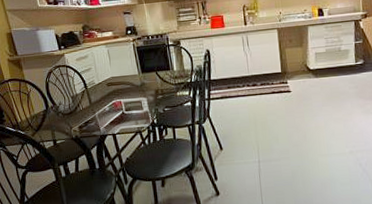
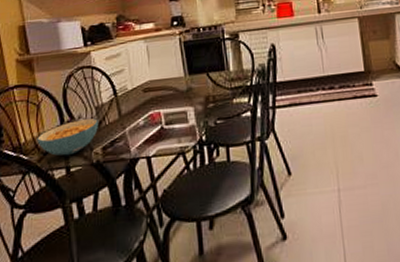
cereal bowl: none [30,105,75,132] -> present [37,118,98,156]

